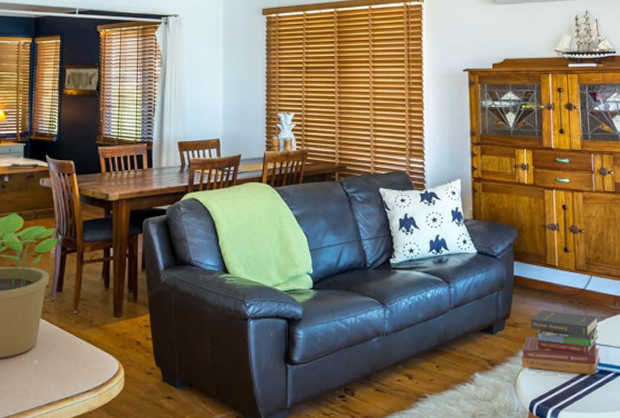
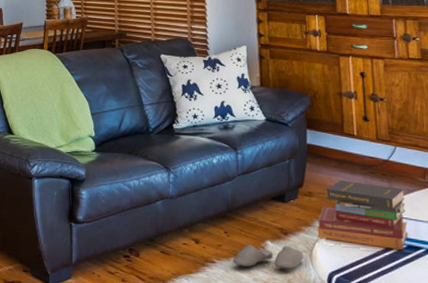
slippers: none [444,377,508,399] -> present [233,244,303,269]

